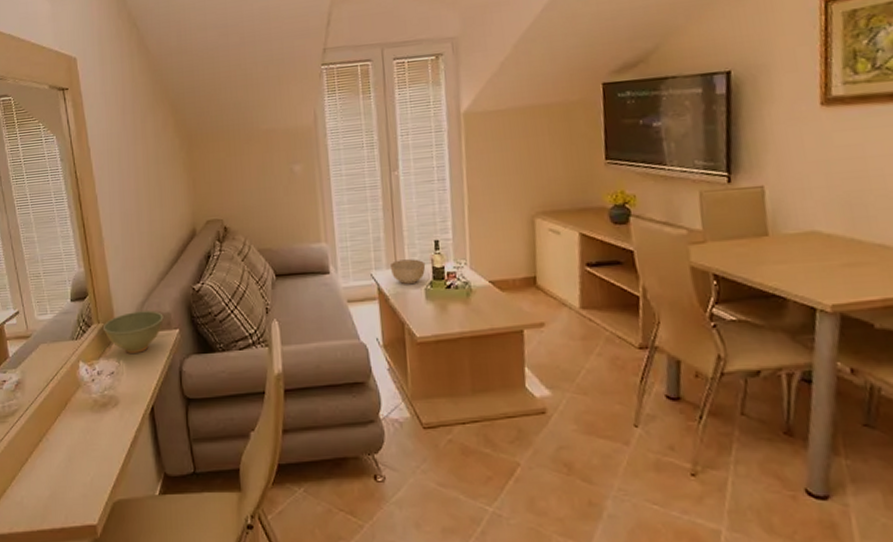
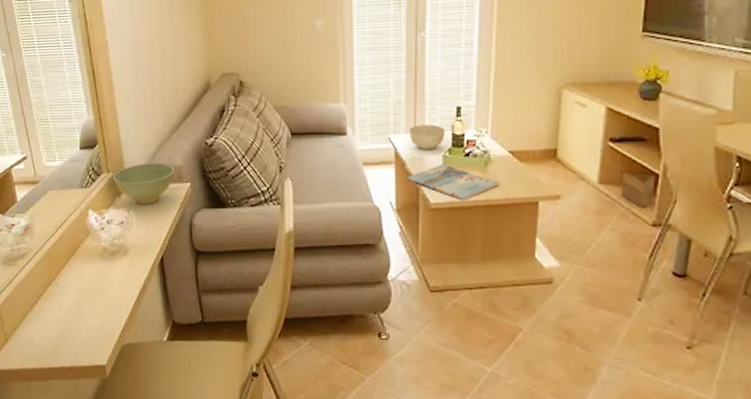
magazine: none [391,297,484,333] -> present [406,164,500,201]
decorative box: none [603,295,637,332] -> present [621,172,655,209]

